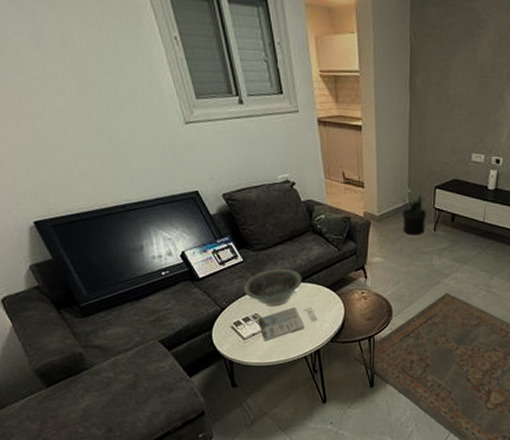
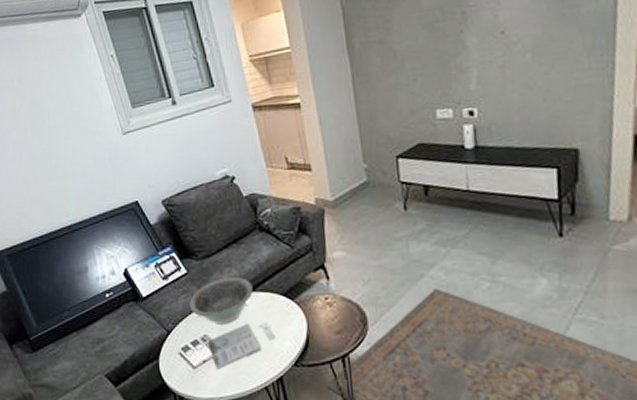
planter: present [402,194,427,235] -> none [359,167,393,219]

